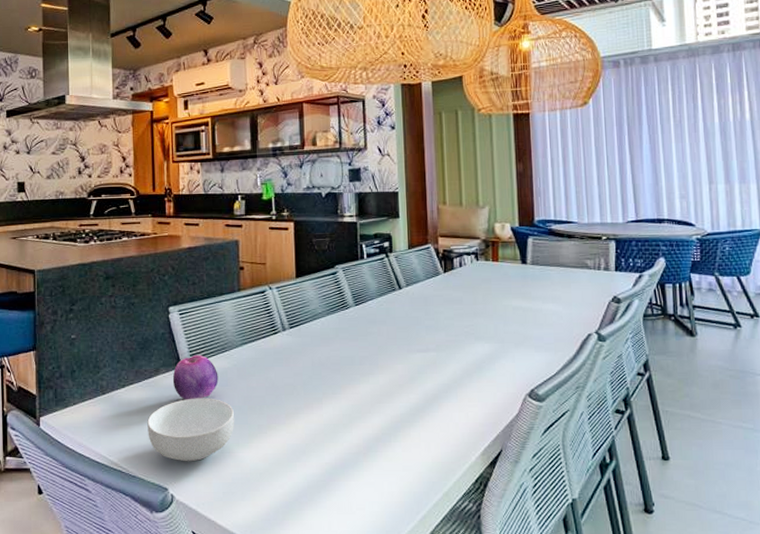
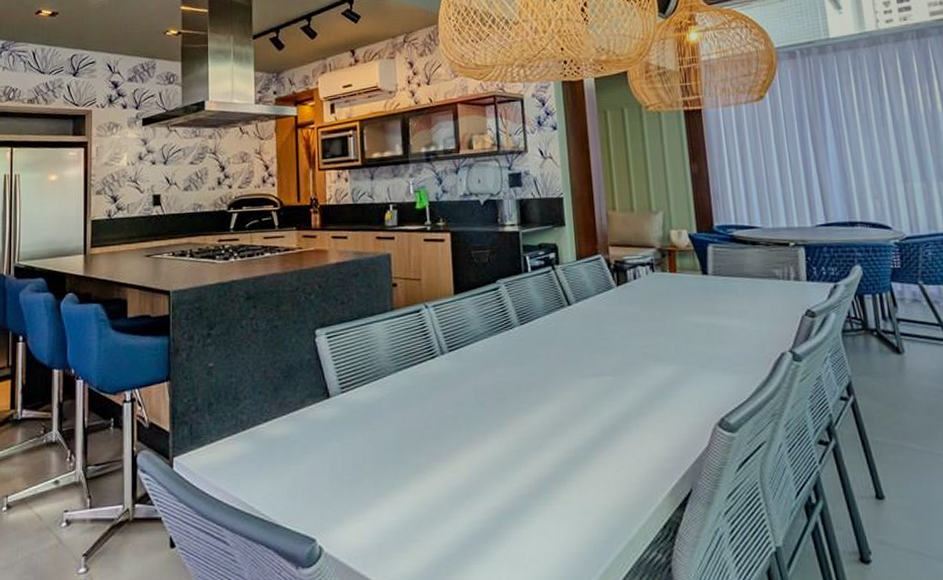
cereal bowl: present [147,398,235,462] -> none [292,432,390,508]
fruit: present [172,355,219,400] -> none [320,384,371,436]

